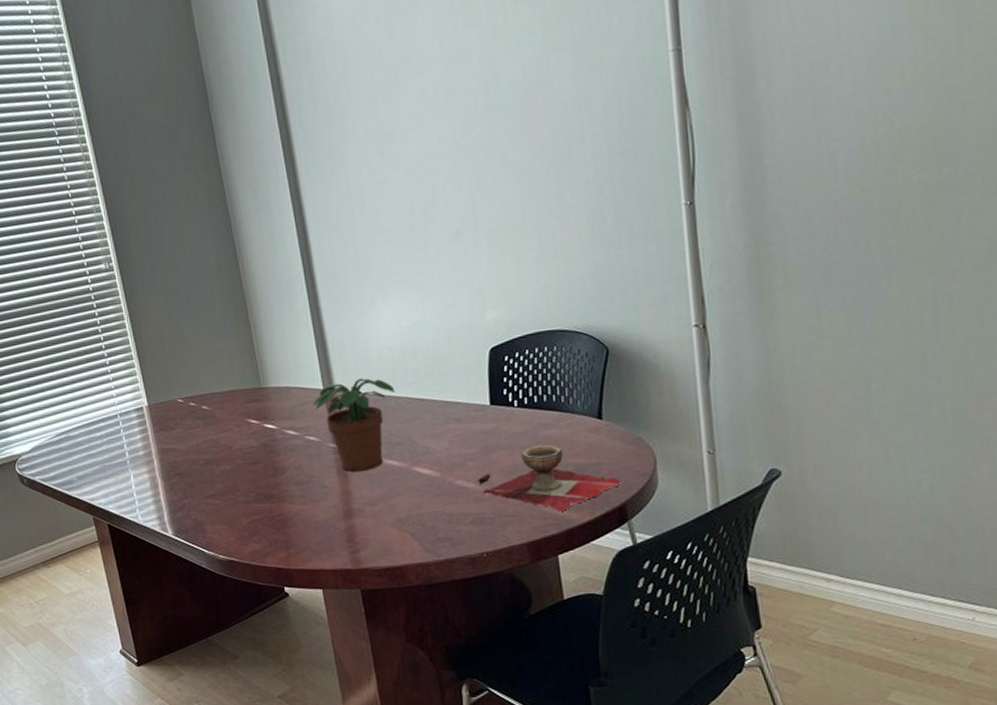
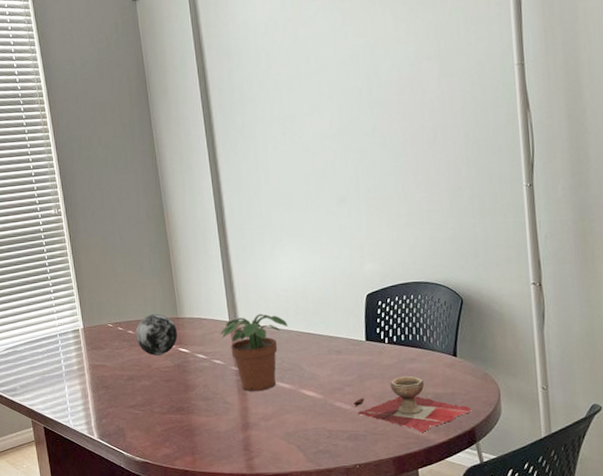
decorative orb: none [211,383,262,435] -> present [136,313,177,356]

